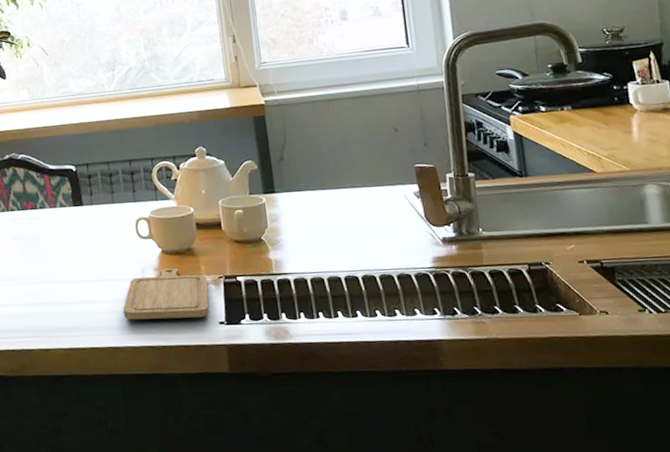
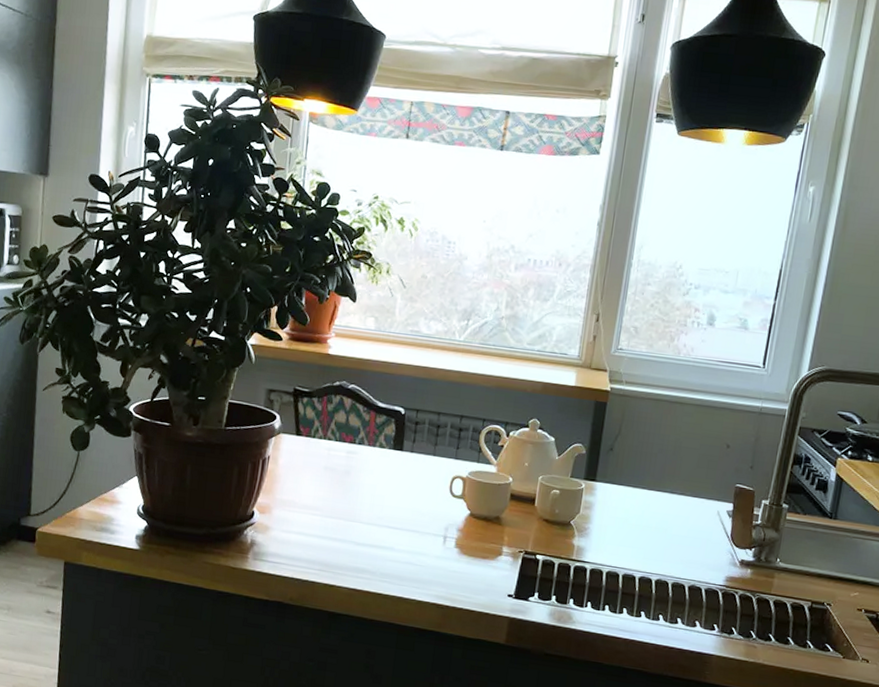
chopping board: present [123,268,210,320] -> none [416,531,507,587]

